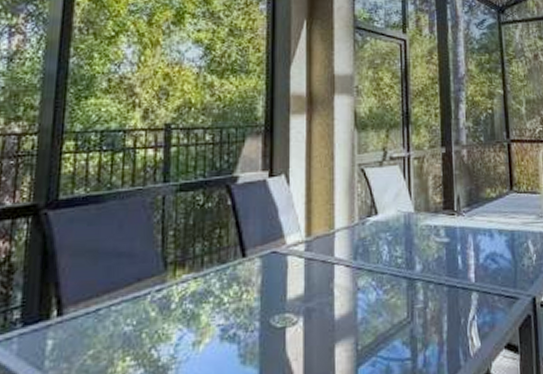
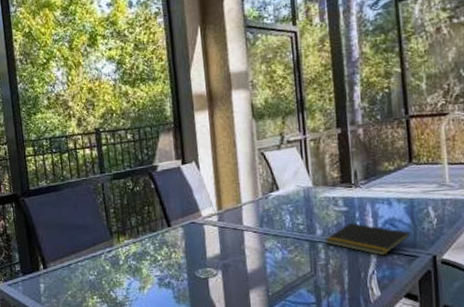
notepad: none [424,256,511,298] -> present [324,222,411,256]

